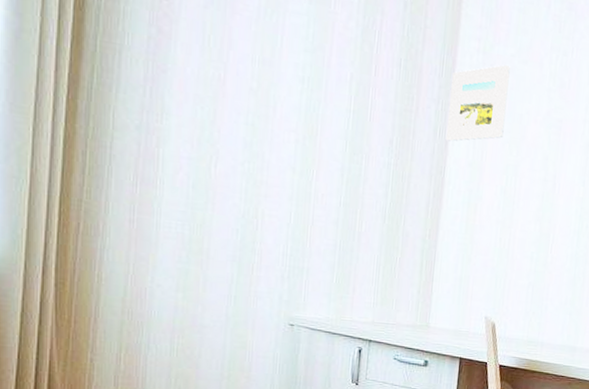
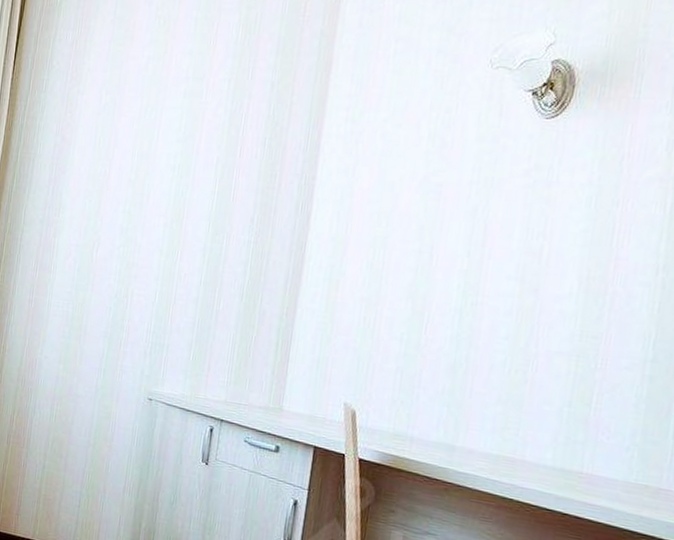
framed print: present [445,64,510,142] -> none [307,130,382,216]

